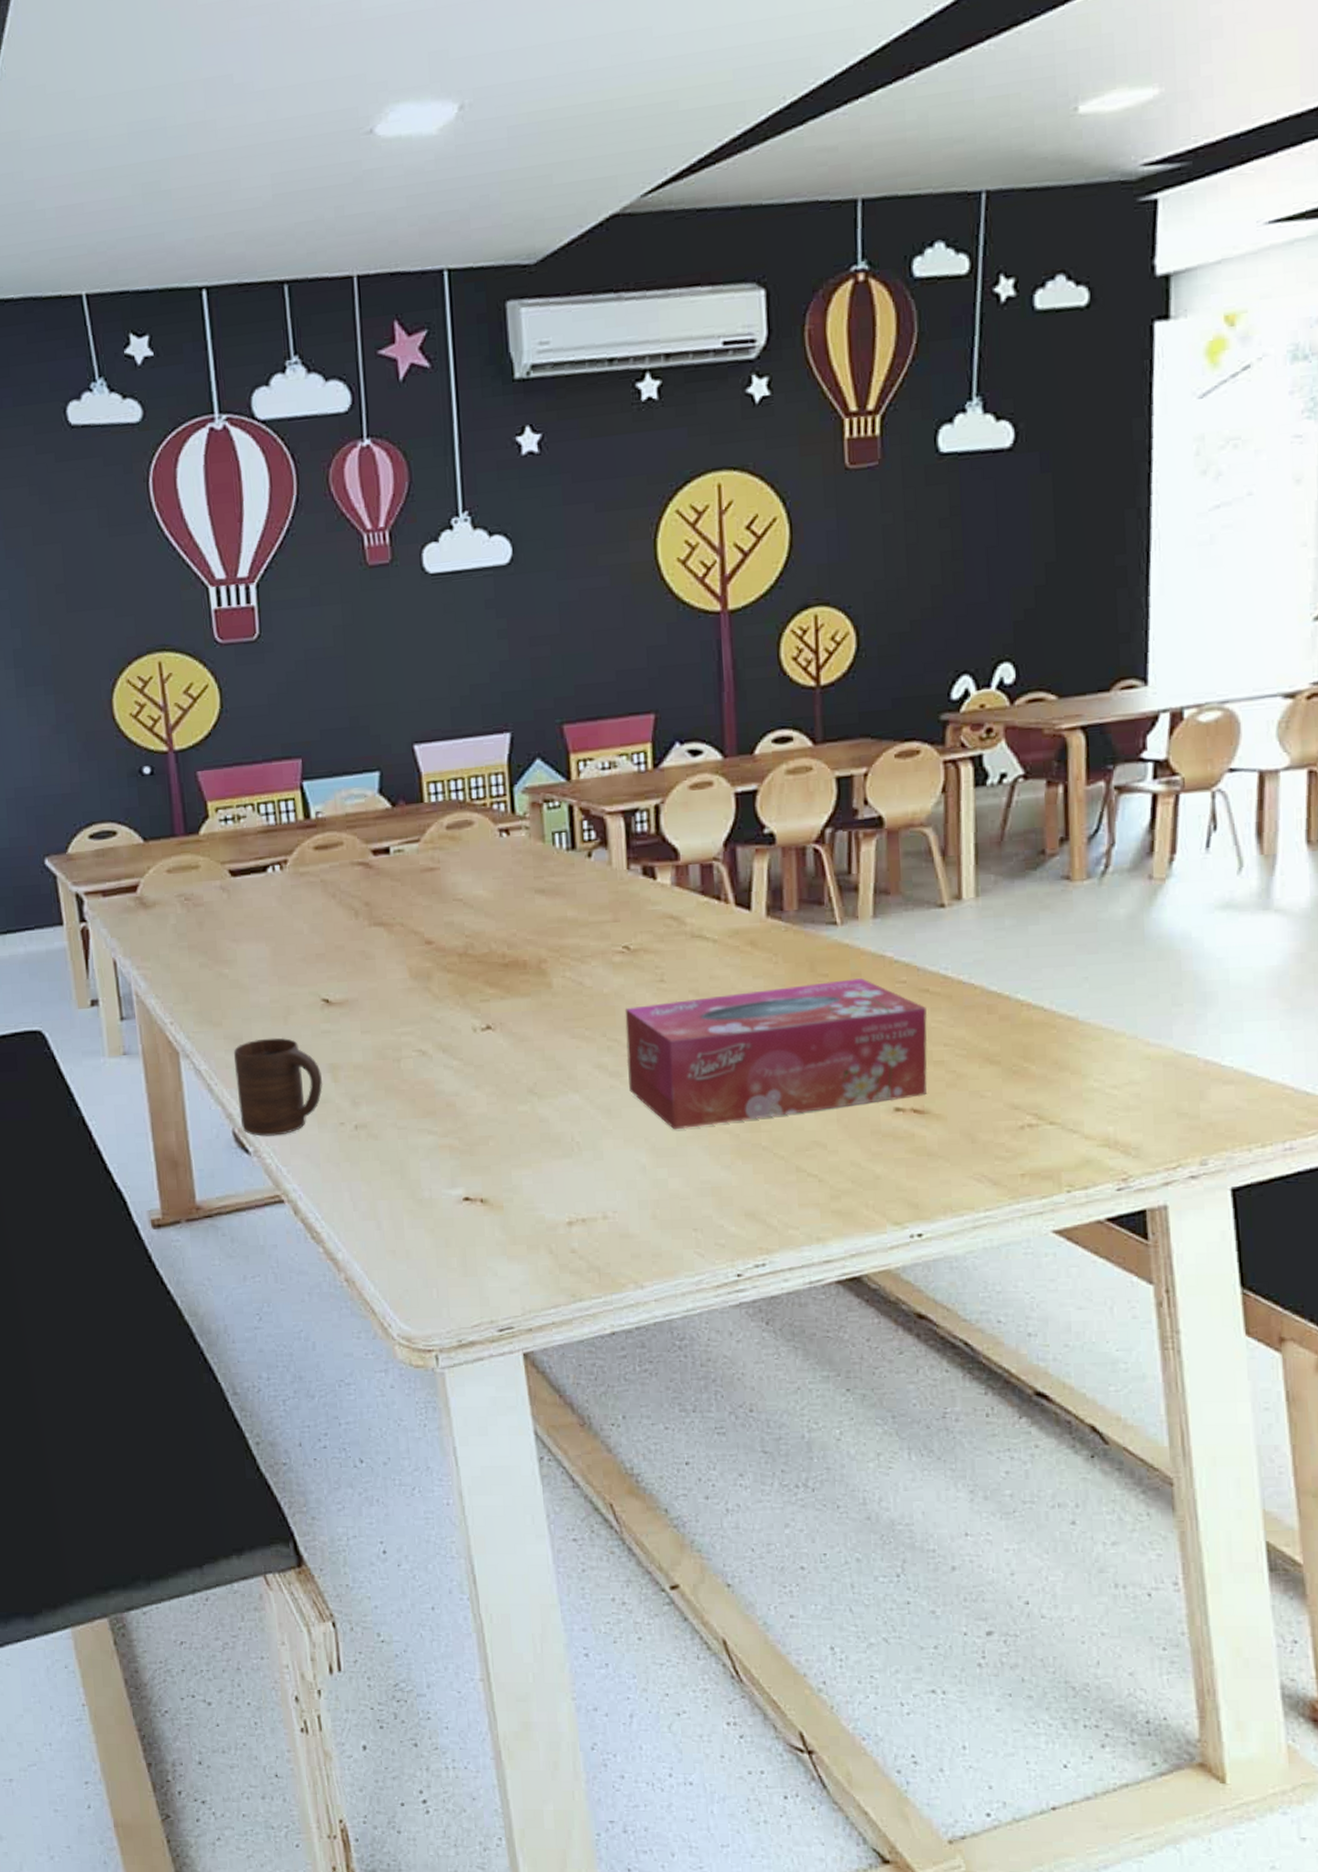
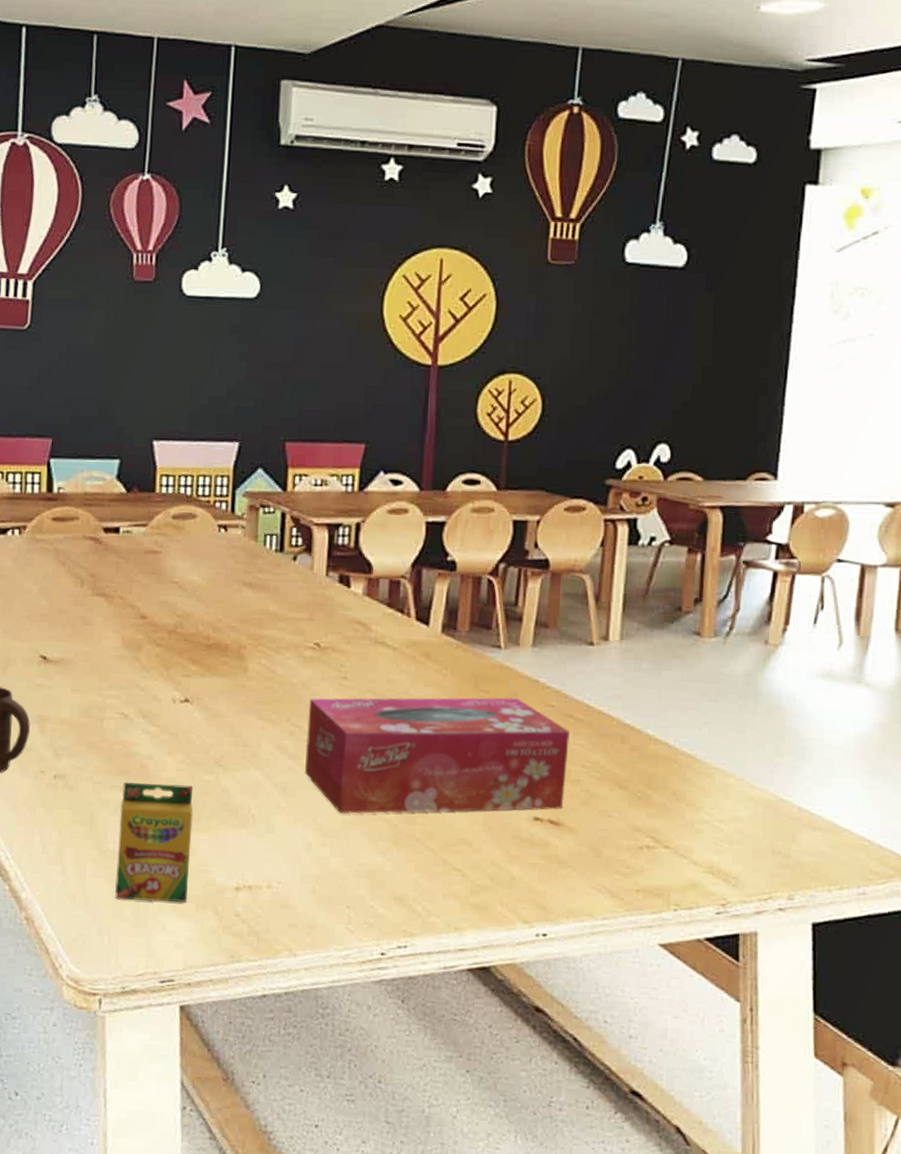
crayon box: none [431,1119,516,1249] -> present [114,781,194,902]

